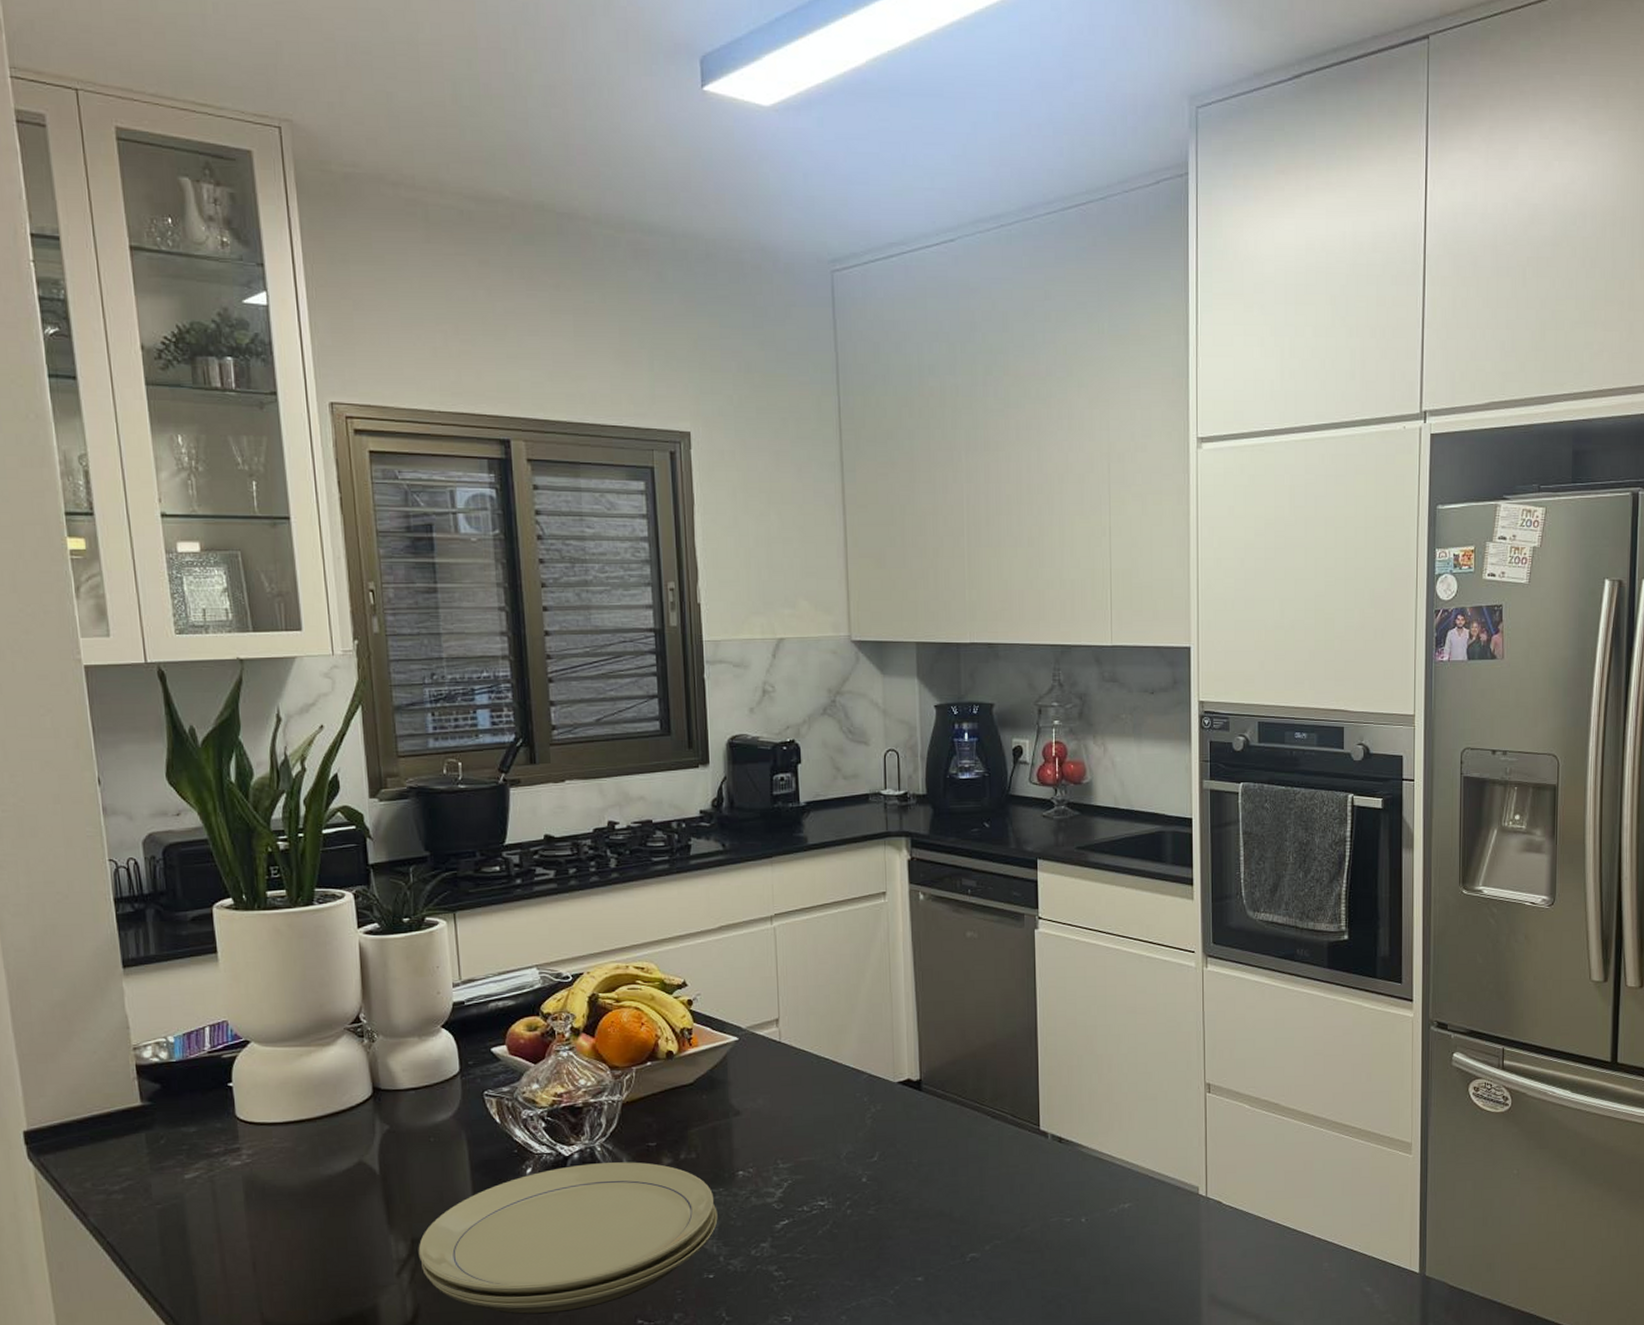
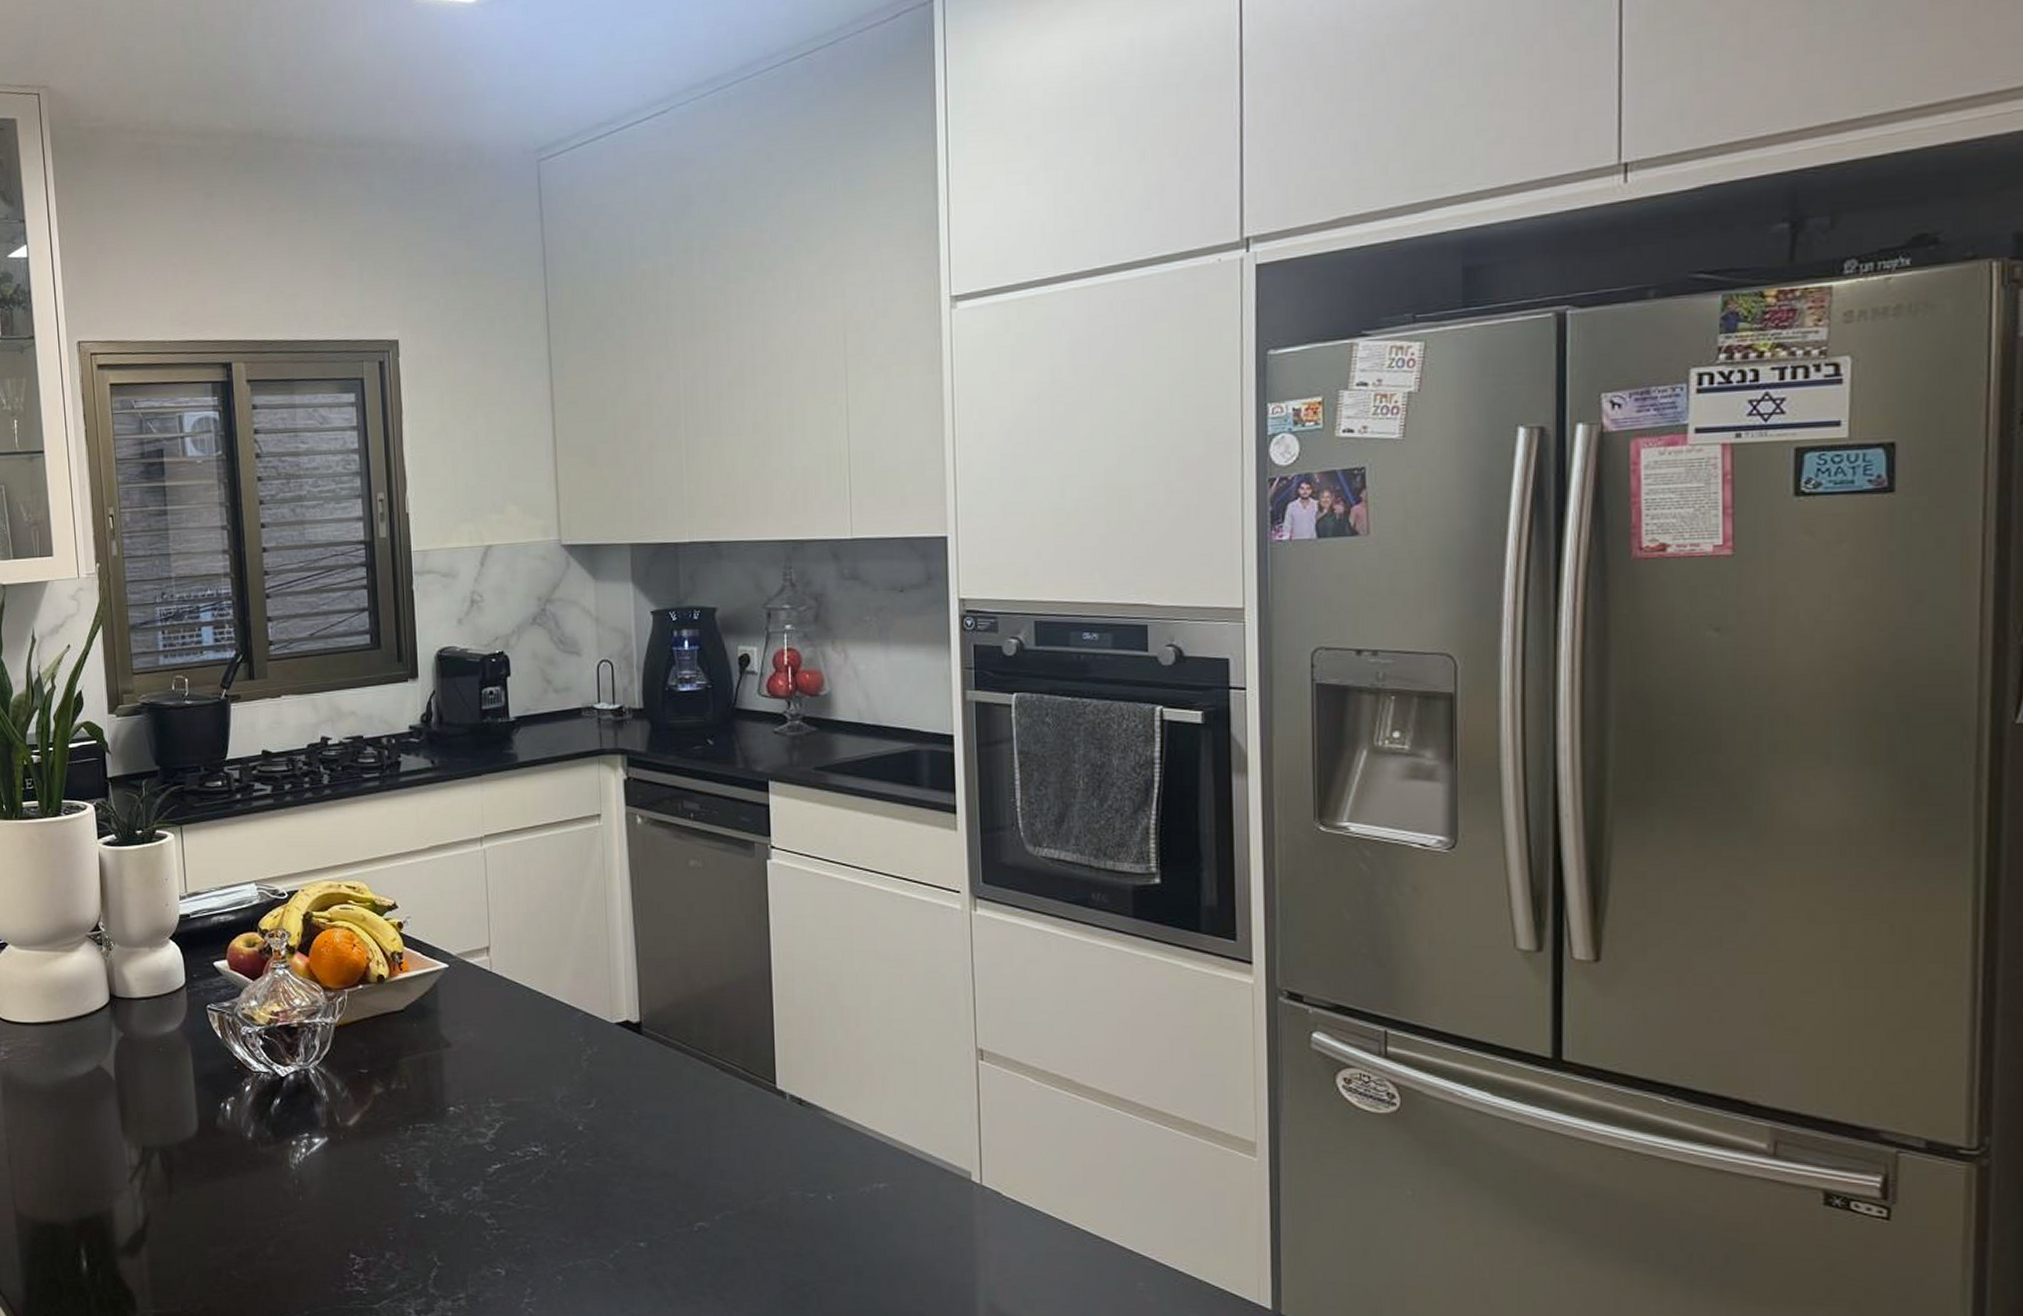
plate: present [418,1162,718,1315] -> none [148,1086,429,1238]

